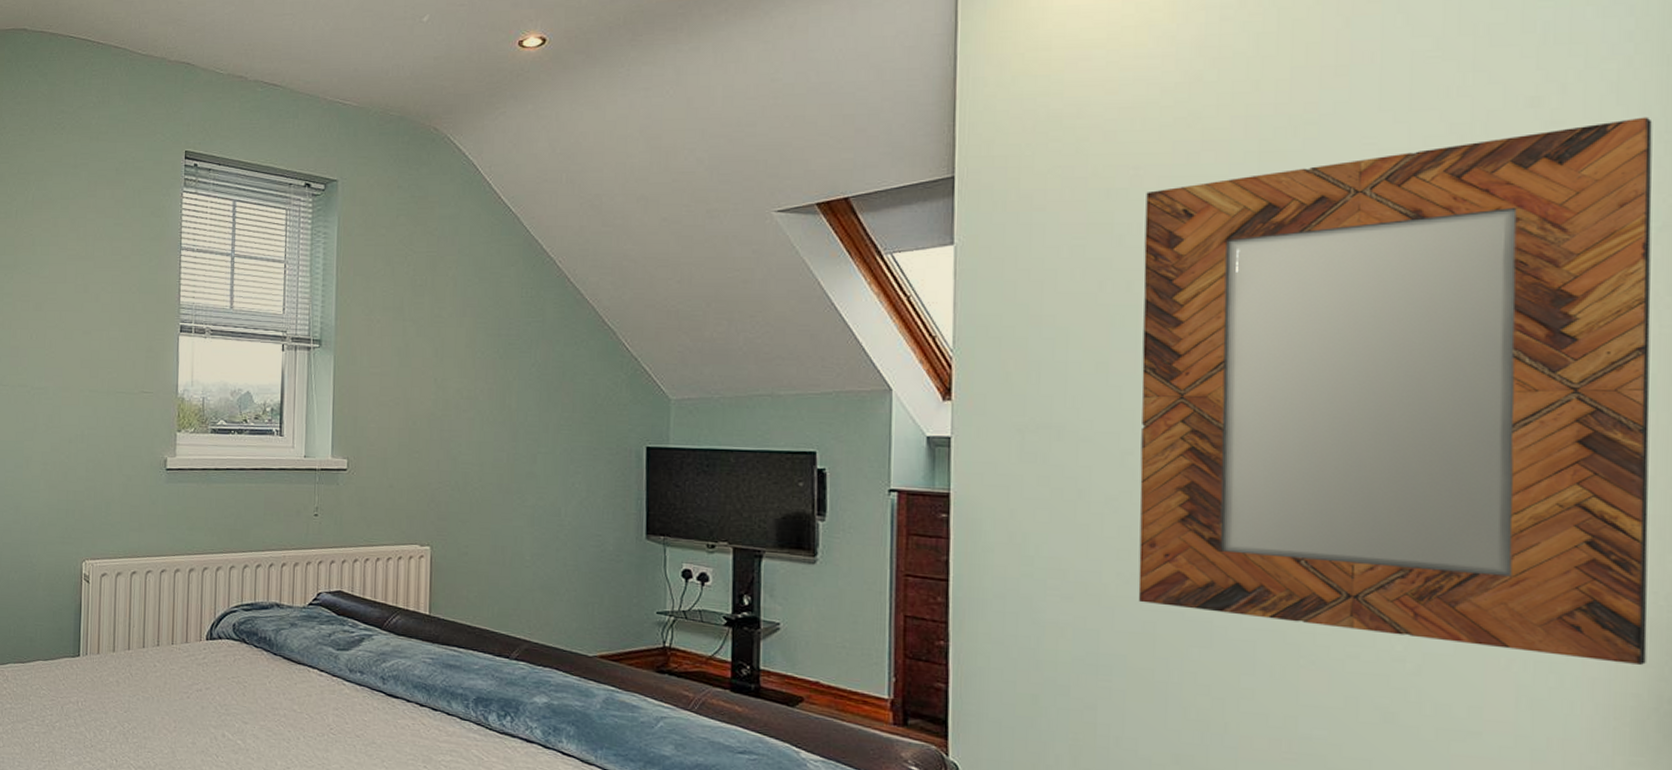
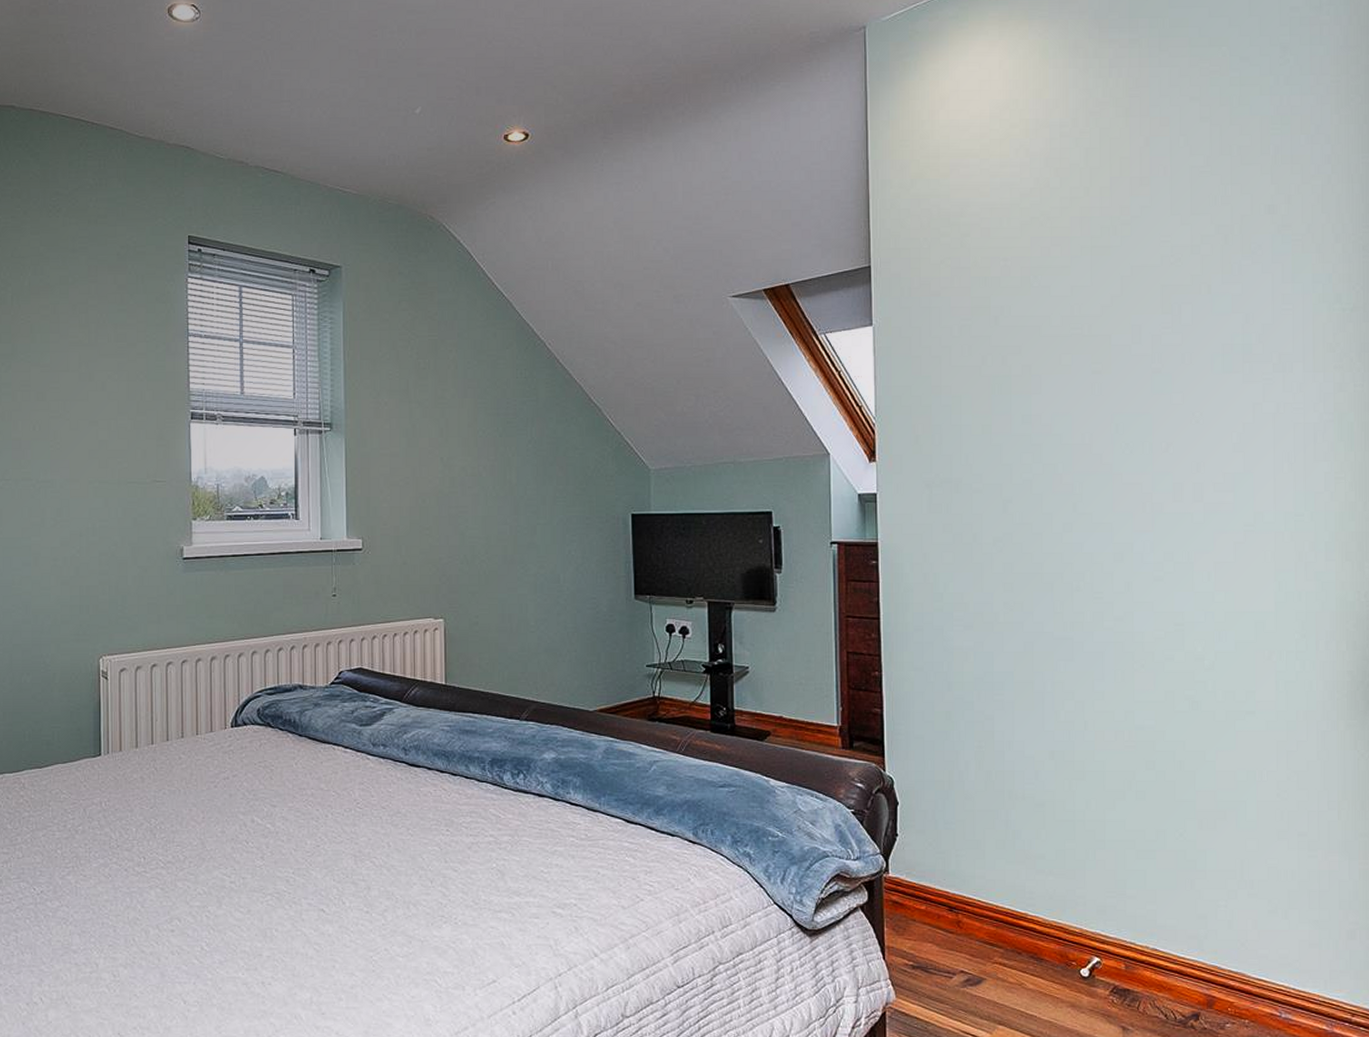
home mirror: present [1138,117,1653,666] -> none [1013,222,1355,649]

